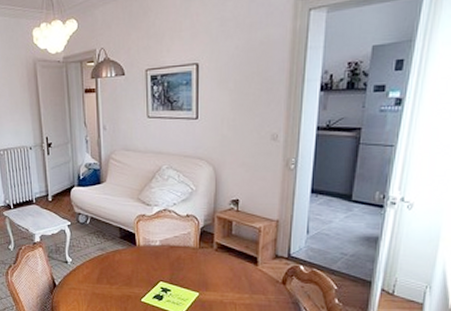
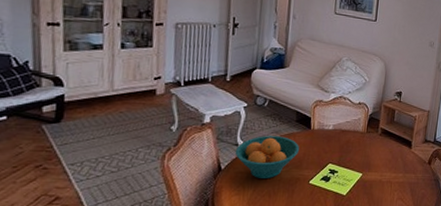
fruit bowl: none [65,253,128,295] -> present [235,136,300,178]

